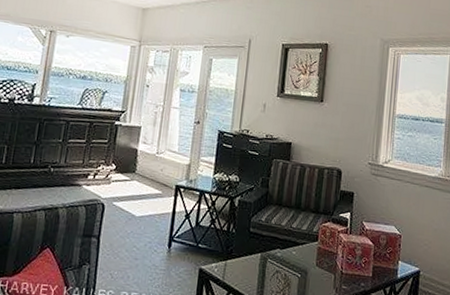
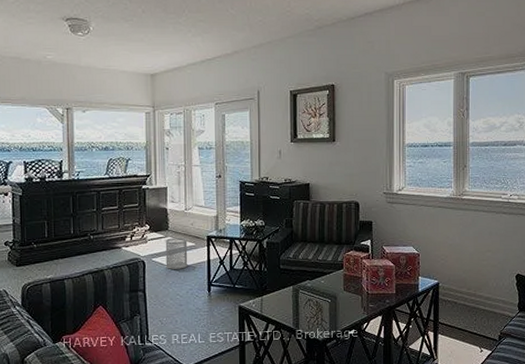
wastebasket: none [126,182,154,218] -> present [165,238,188,269]

